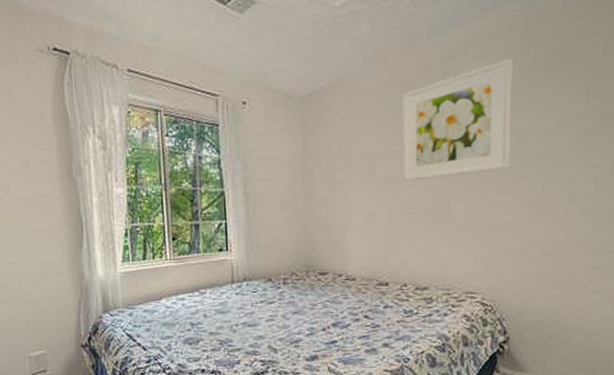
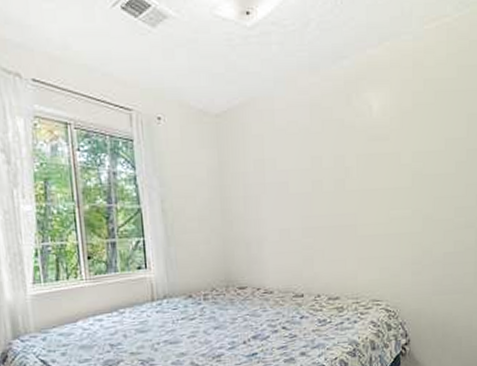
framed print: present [402,59,513,181] -> none [311,85,407,198]

